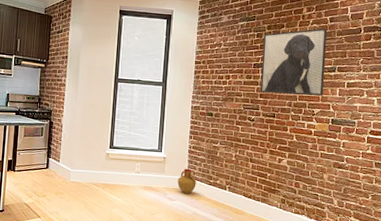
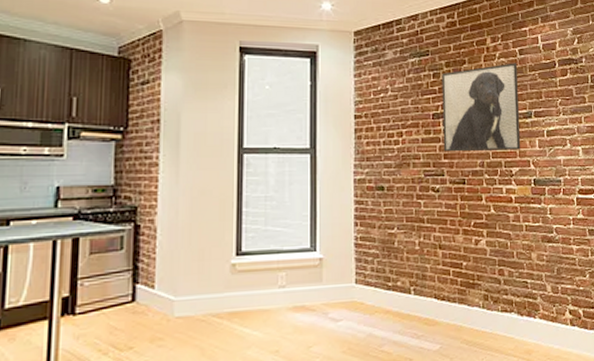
vase: present [177,169,196,194] -> none [342,271,369,309]

